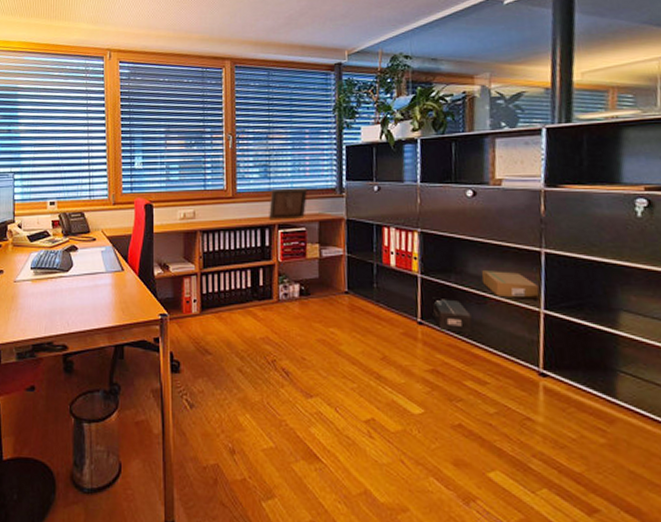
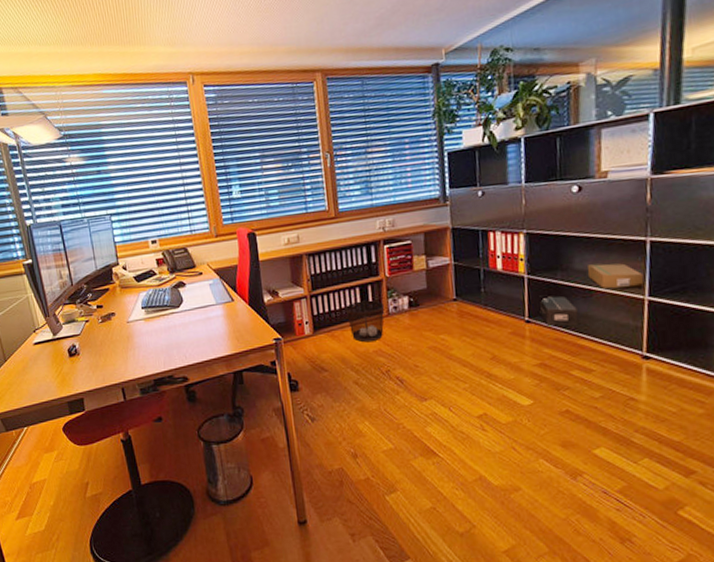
waste bin: none [234,284,274,328] -> present [345,300,384,343]
picture frame: present [269,188,308,220] -> none [373,200,412,237]

